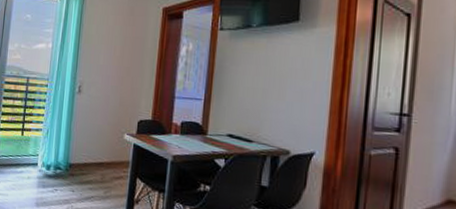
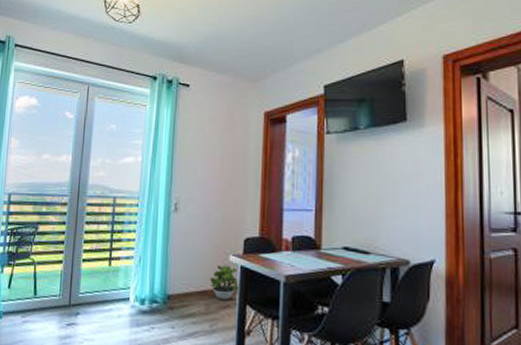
potted plant: none [106,141,132,172] -> present [210,264,240,299]

